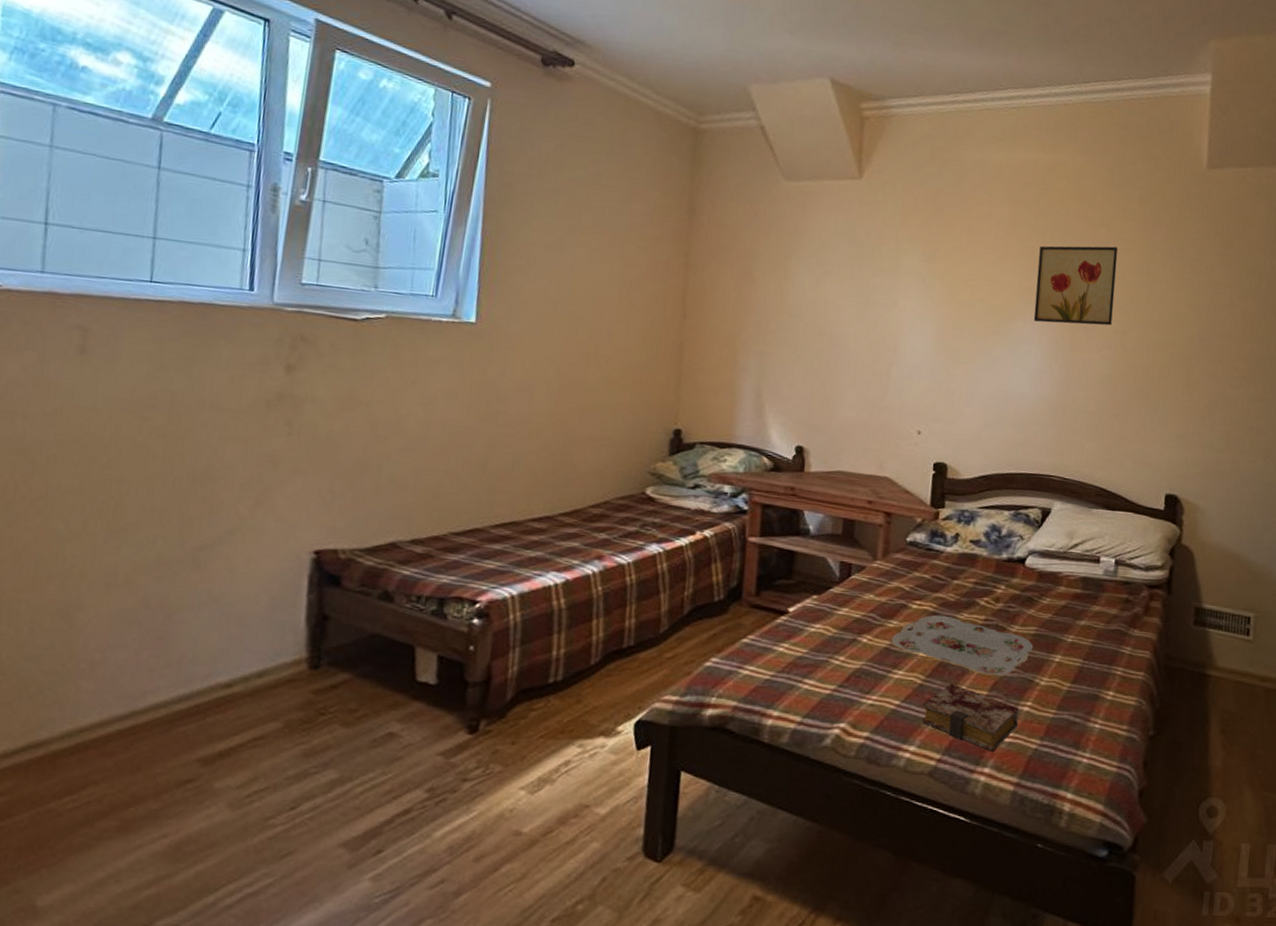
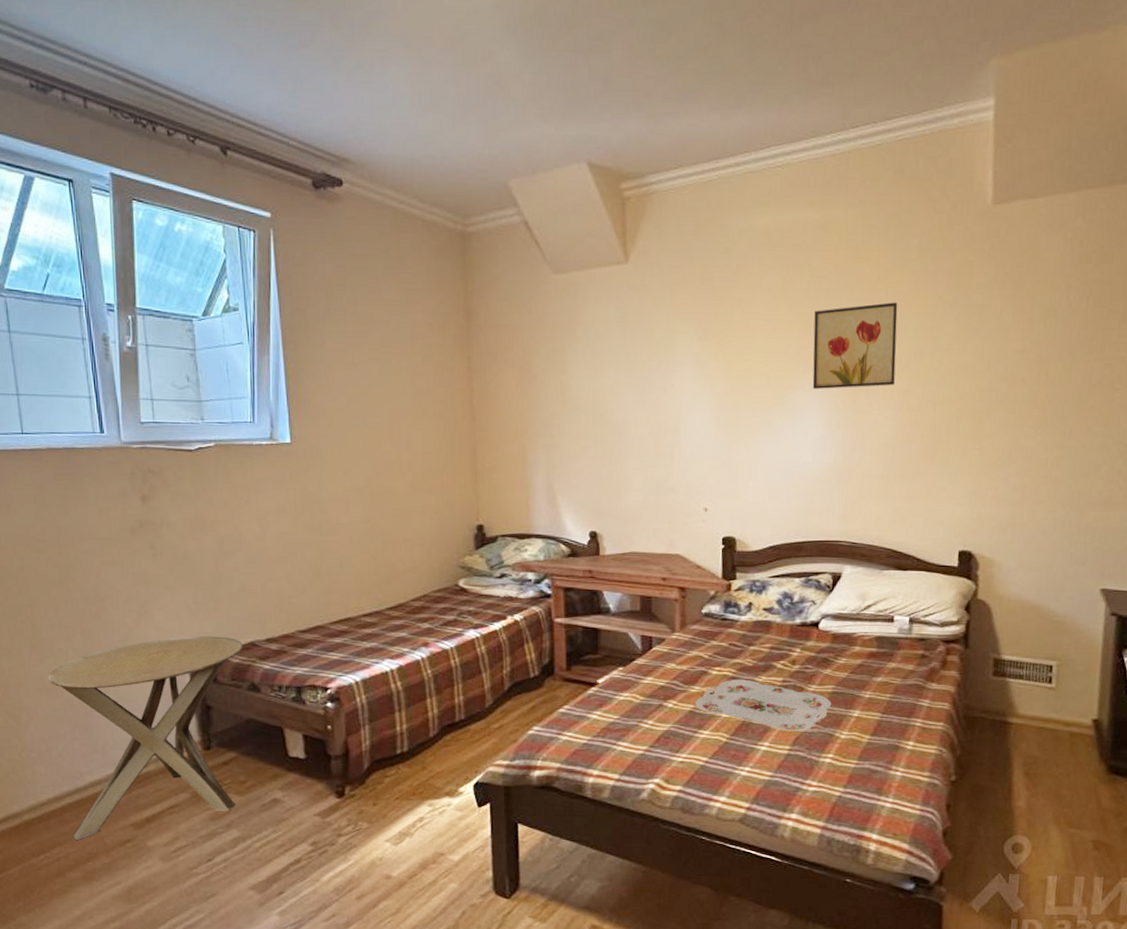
side table: none [115,531,382,778] -> present [48,636,243,840]
book: present [921,684,1019,751] -> none [729,740,822,799]

